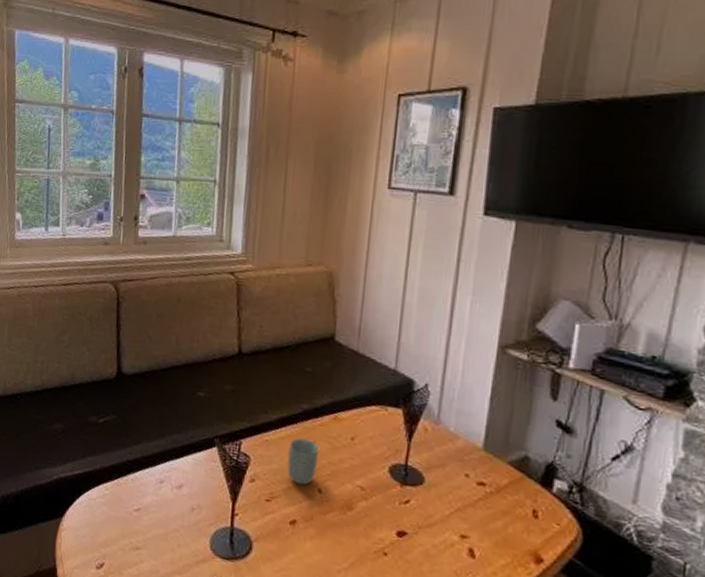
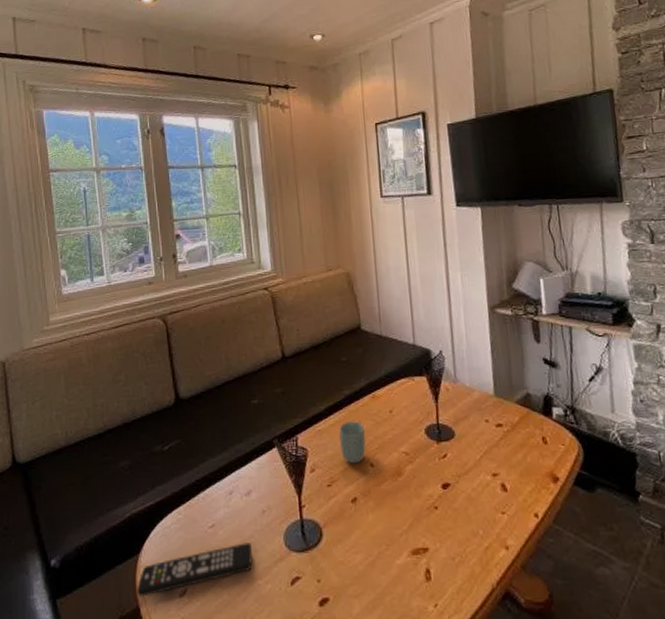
remote control: none [56,530,175,564] -> present [137,543,253,597]

